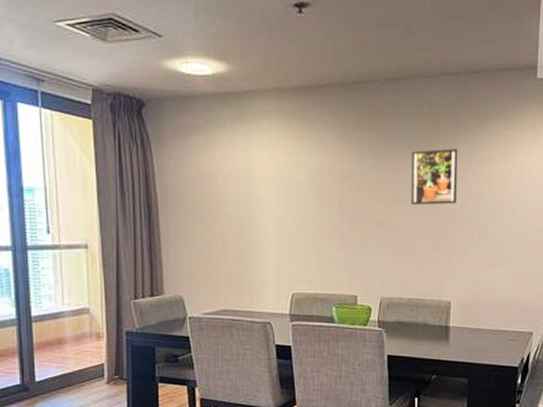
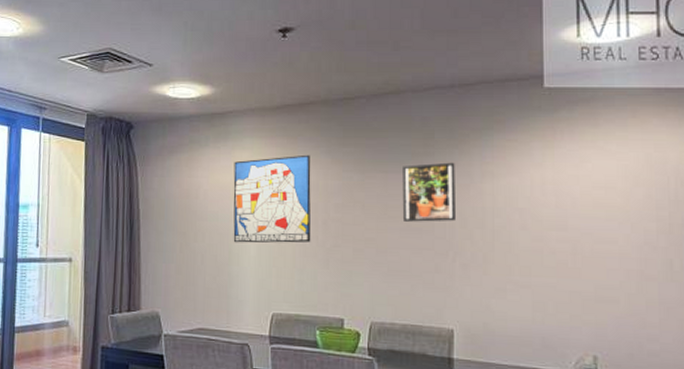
wall art: none [252,138,328,227] -> present [233,154,311,243]

